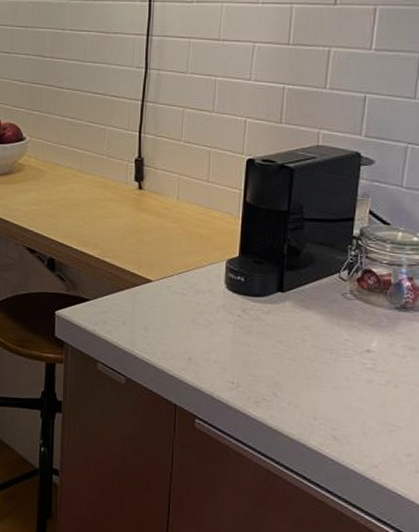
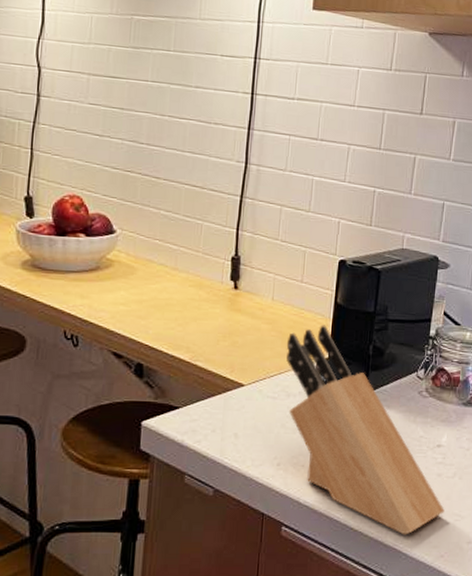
knife block: none [193,223,377,441] -> present [286,325,445,535]

